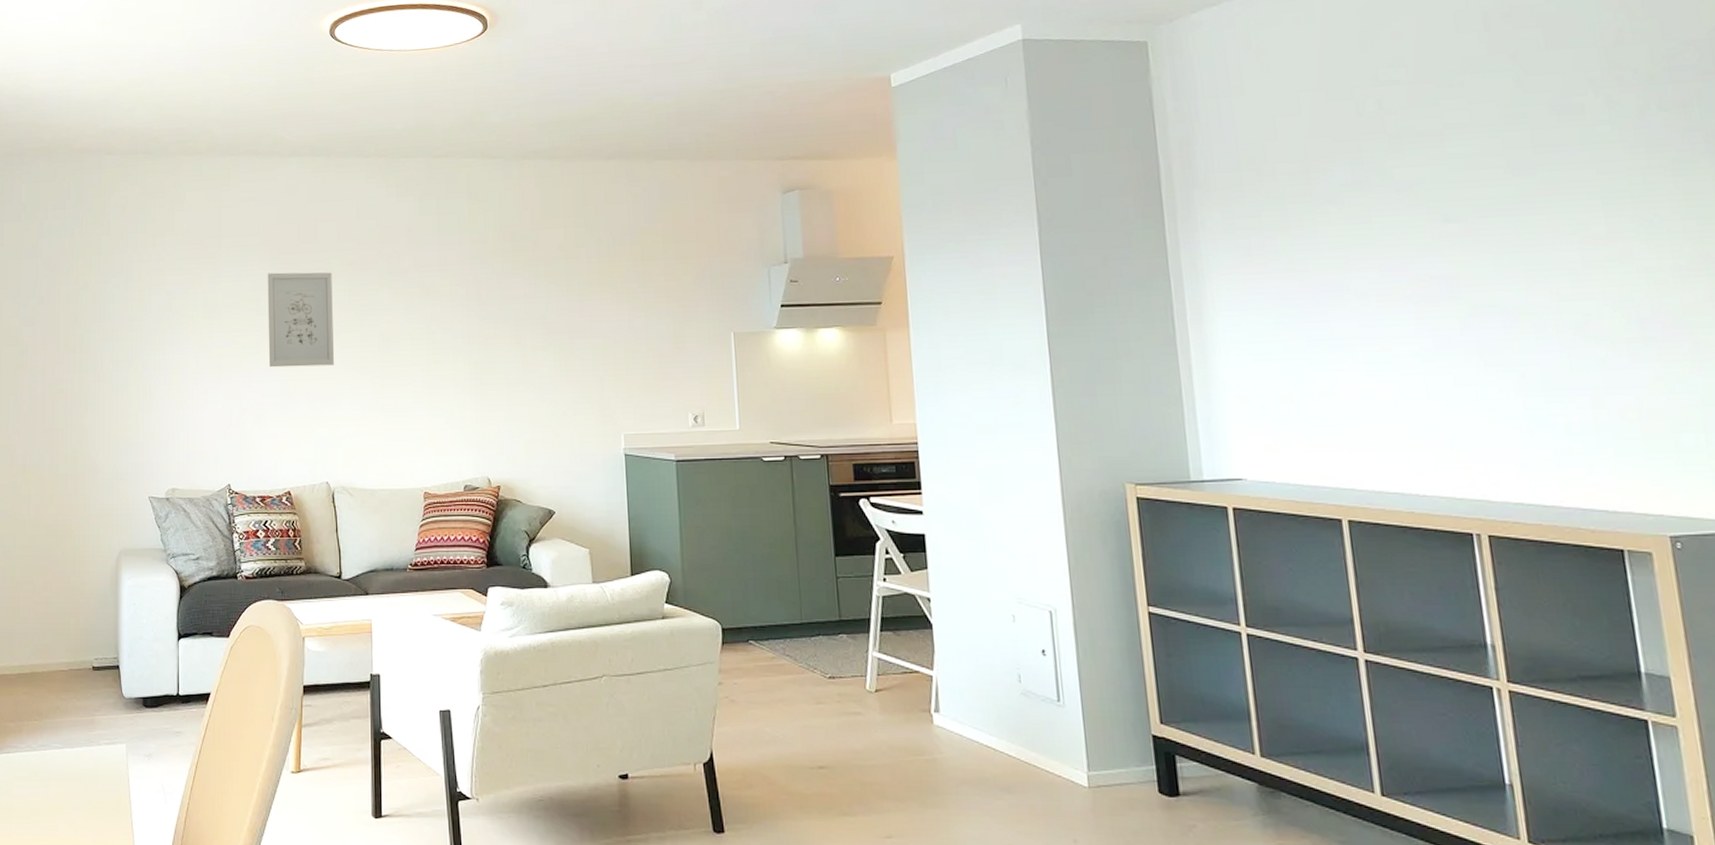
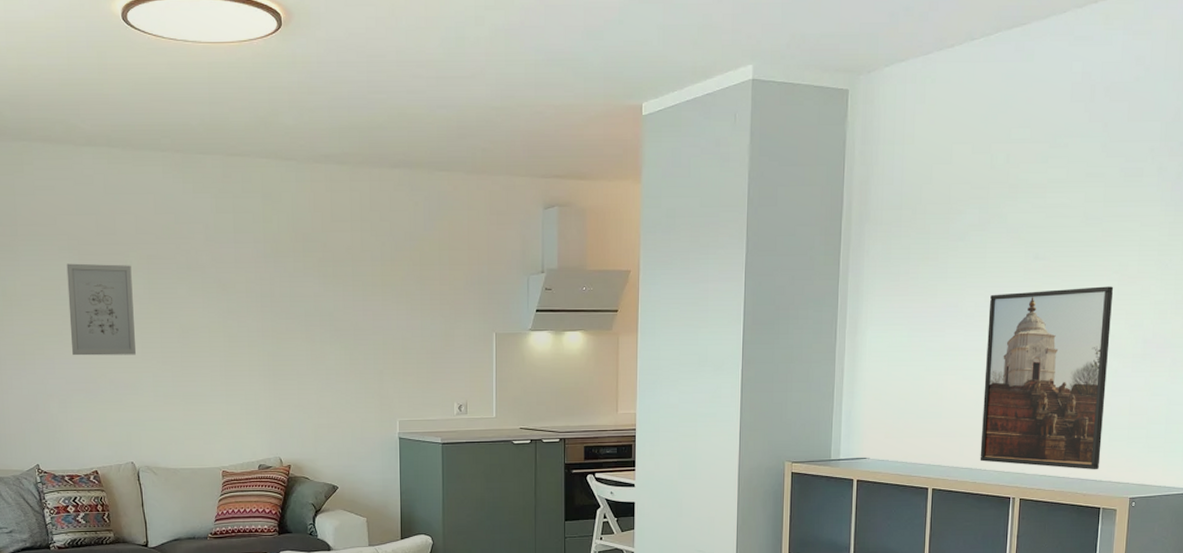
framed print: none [1388,251,1608,497] -> present [980,286,1114,470]

